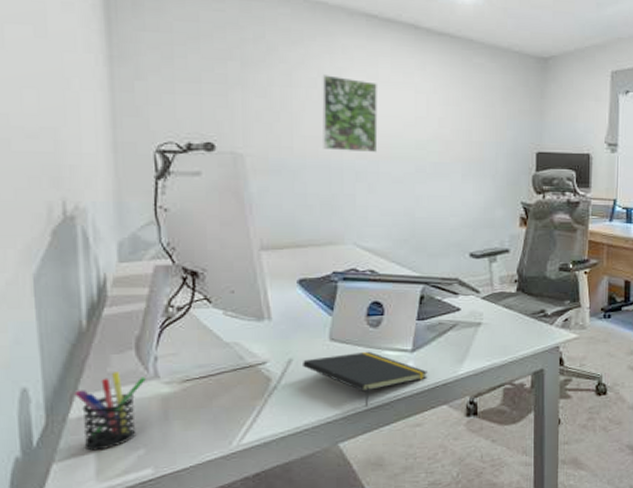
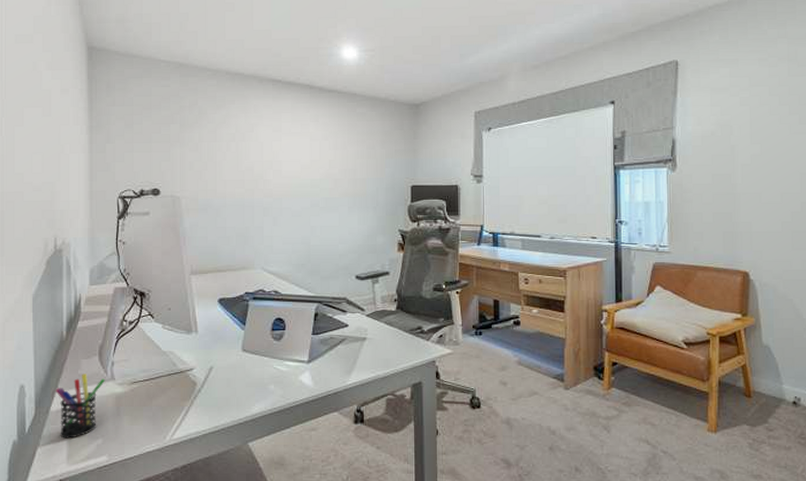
notepad: present [303,351,427,406] -> none [221,361,321,410]
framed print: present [322,75,378,153] -> none [239,130,281,192]

